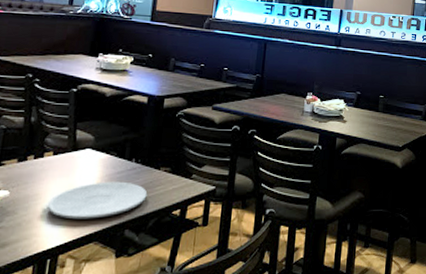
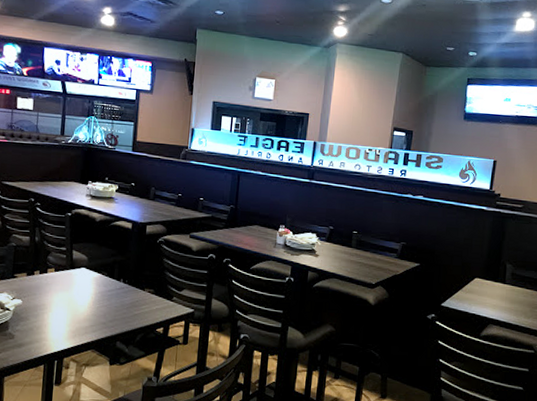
plate: present [47,181,148,220] -> none [52,298,135,330]

